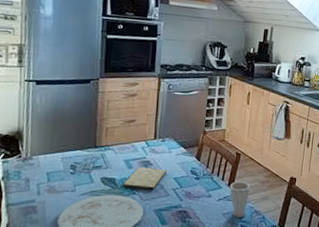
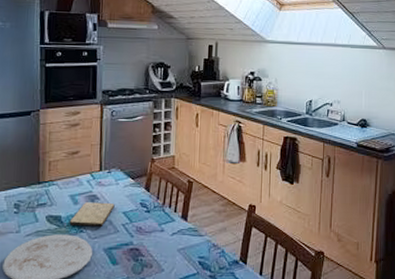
cup: present [229,181,250,218] -> none [183,213,205,254]

